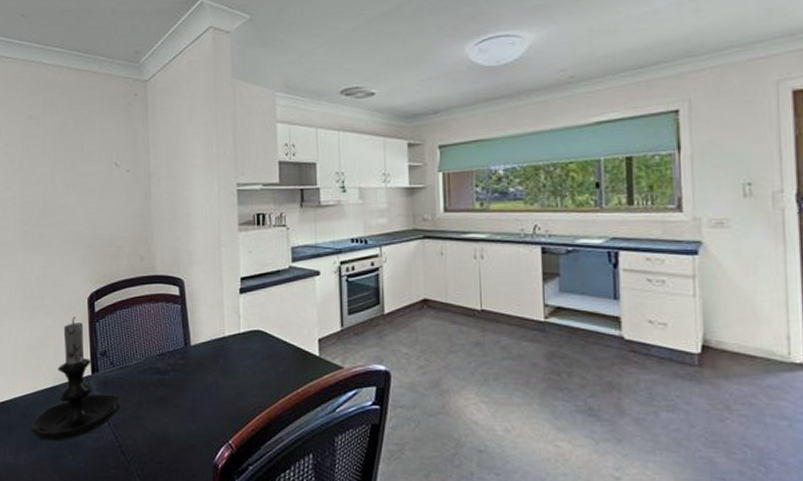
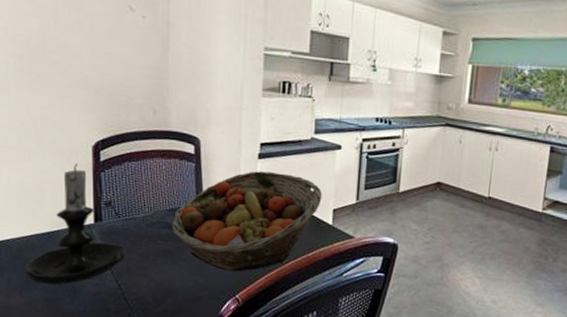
fruit basket: none [162,306,306,414] -> present [171,171,322,272]

